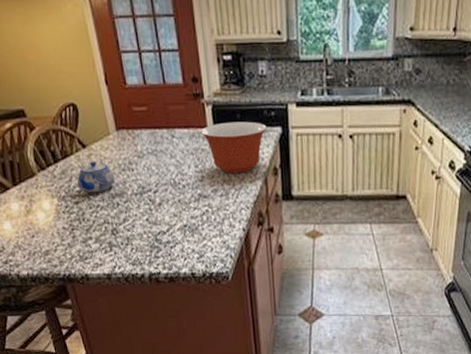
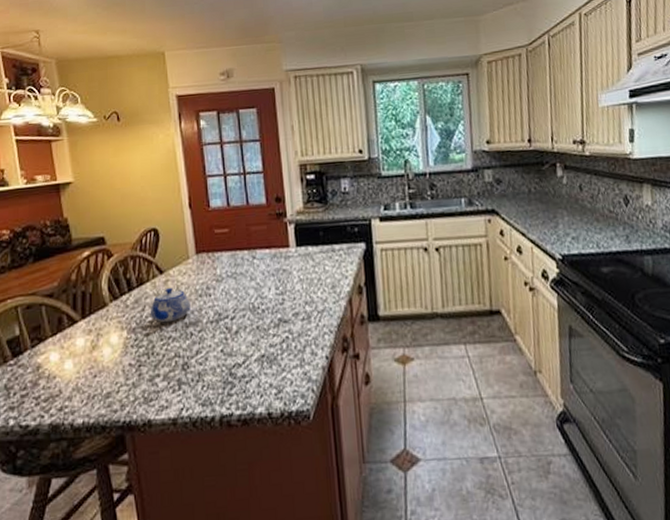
mixing bowl: present [201,121,267,173] -> none [282,238,351,294]

